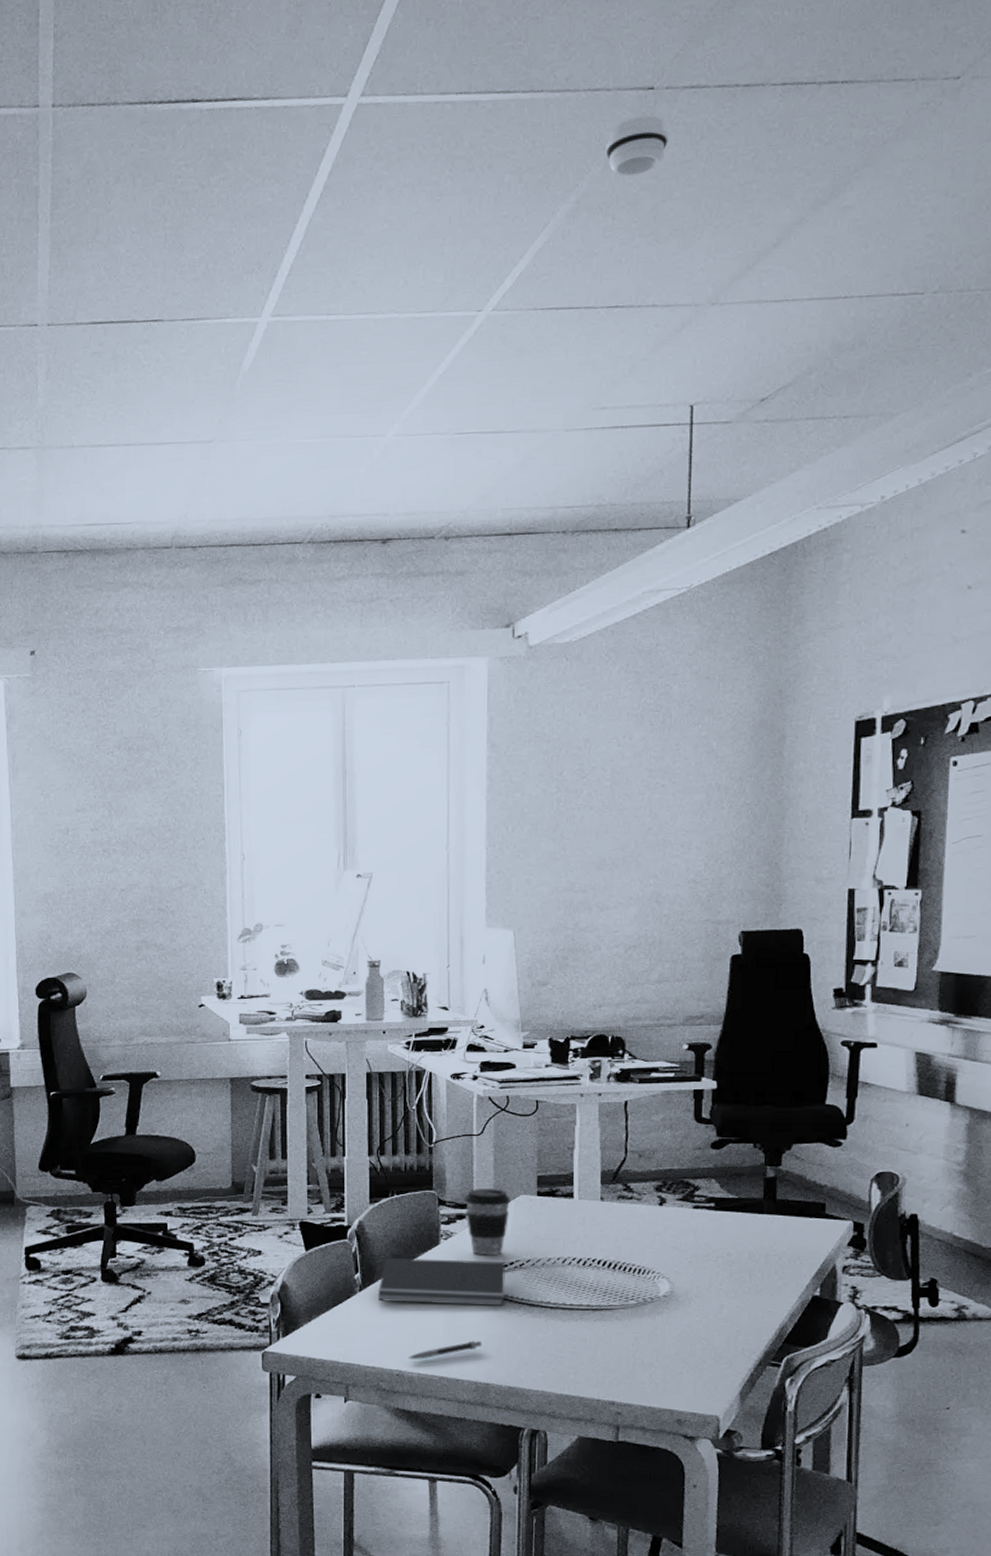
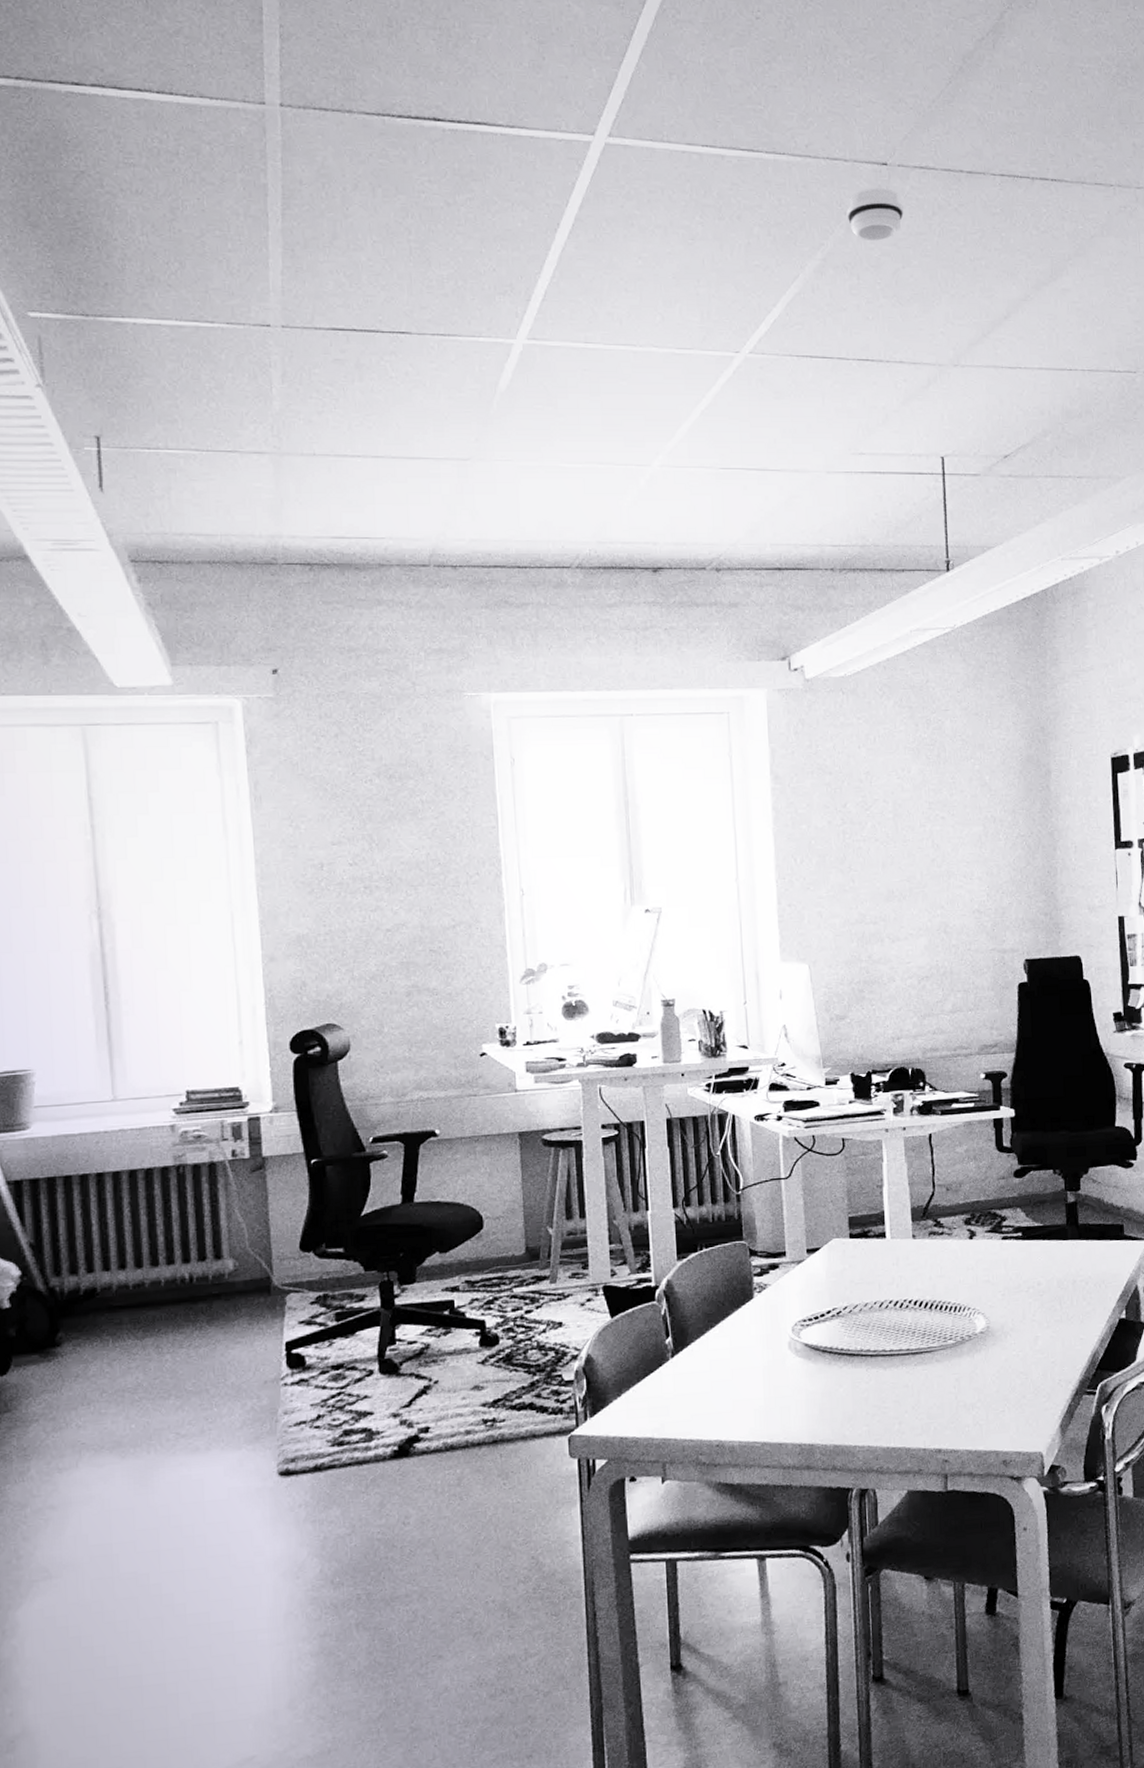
notepad: present [378,1257,507,1307] -> none [692,1311,824,1366]
pen: present [407,1340,483,1359] -> none [727,1398,804,1427]
coffee cup: present [464,1189,510,1256] -> none [776,1234,824,1307]

